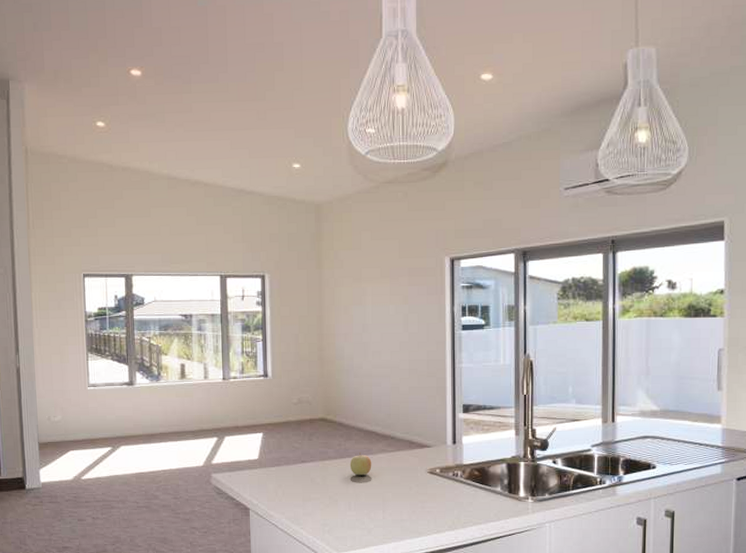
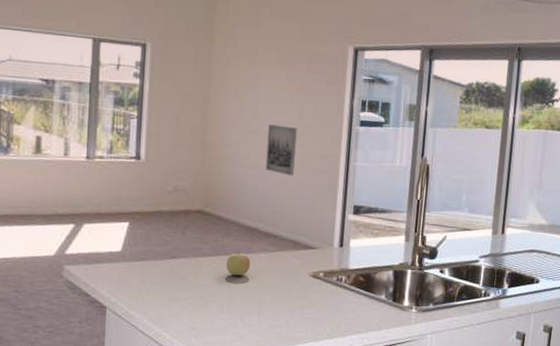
wall art: none [377,336,404,381] -> present [265,124,297,176]

